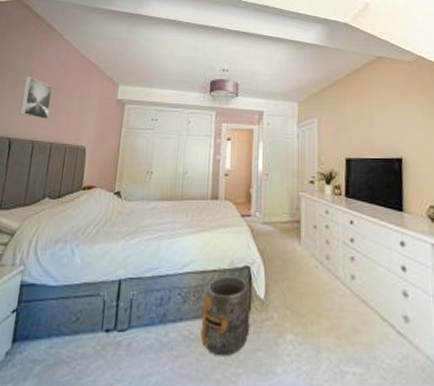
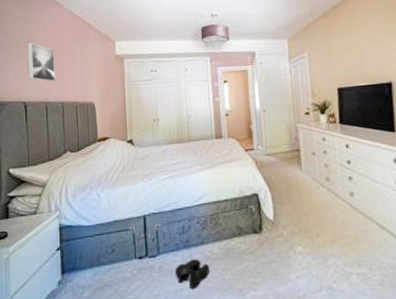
boots: none [144,337,186,375] -> present [175,258,210,289]
bucket: present [200,275,250,357] -> none [219,202,264,270]

